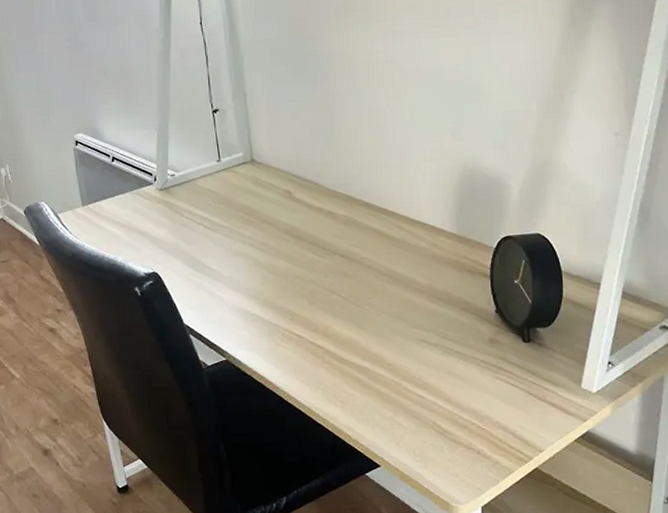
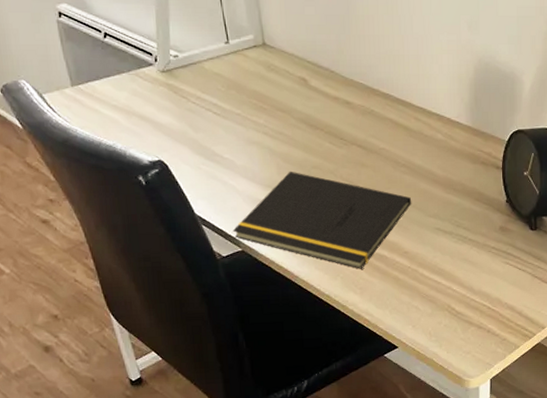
notepad: none [218,281,395,381] -> present [232,171,412,269]

